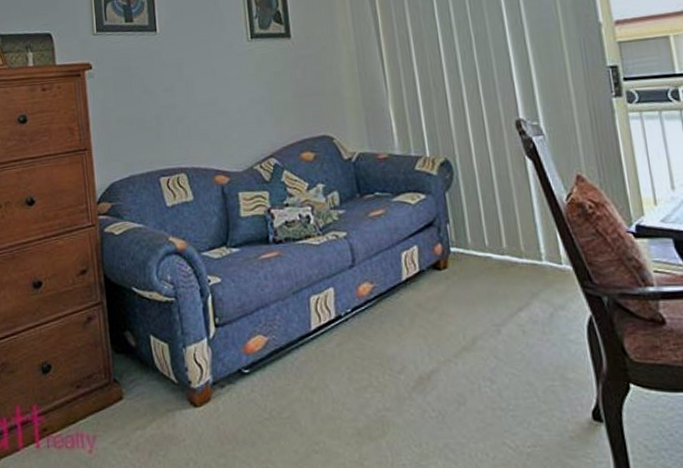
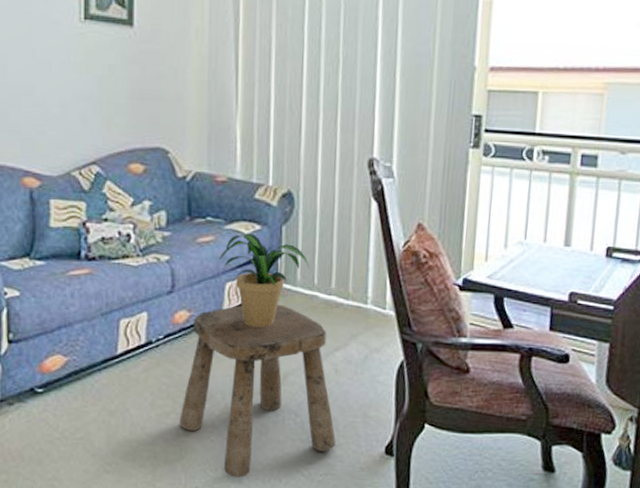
stool: none [376,269,539,453] -> present [179,304,336,478]
potted plant: none [391,203,479,294] -> present [219,233,310,328]

